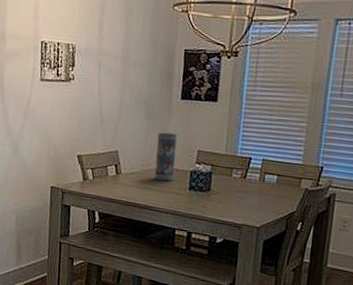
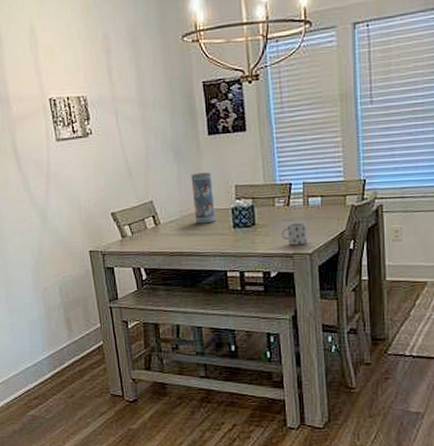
mug: none [232,195,259,218] -> present [280,223,307,246]

